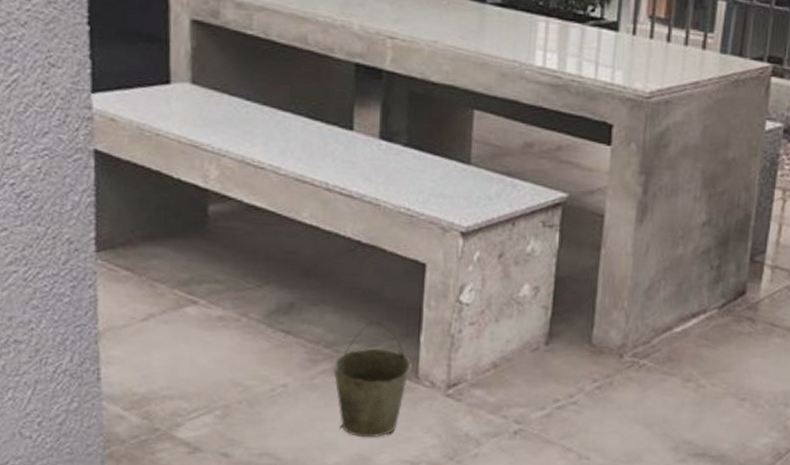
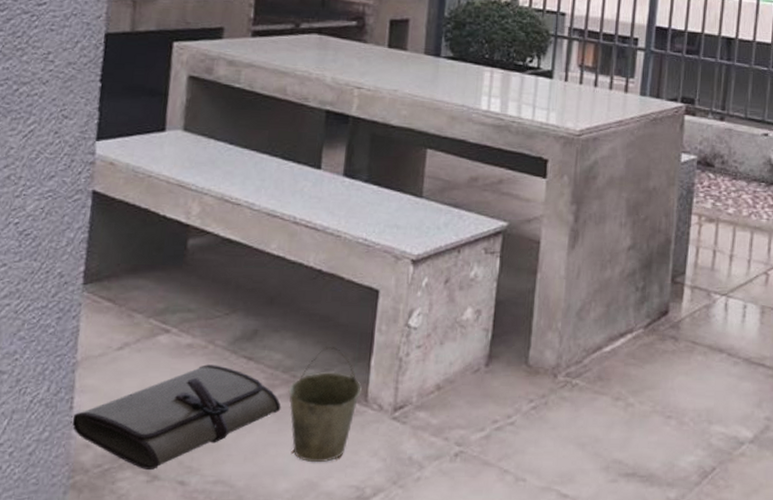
tool roll: none [100,338,326,441] -> present [70,364,281,470]

